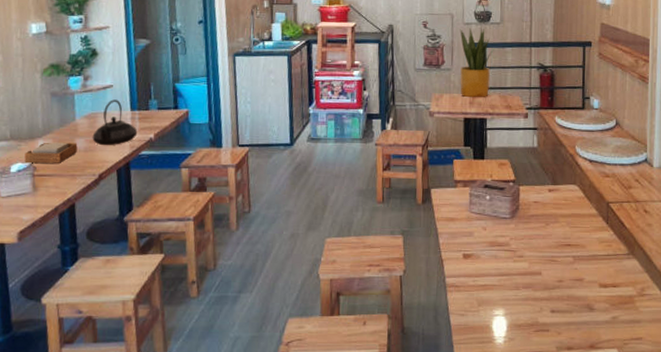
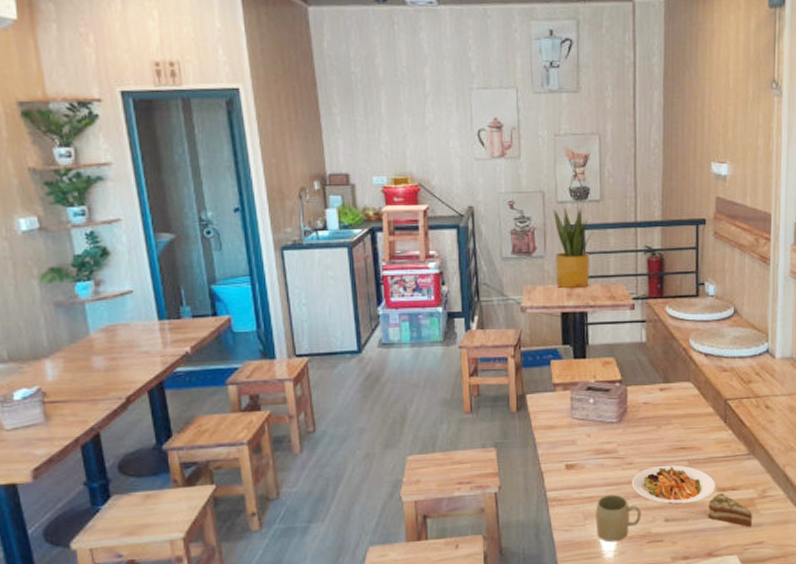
napkin holder: present [24,142,78,164] -> none [29,361,96,389]
teapot: present [92,99,138,146] -> none [113,308,170,364]
mug: none [488,284,530,329] -> present [595,494,641,543]
salad: none [521,259,599,297] -> present [631,464,716,505]
cake slice: none [591,288,633,324] -> present [708,492,753,528]

